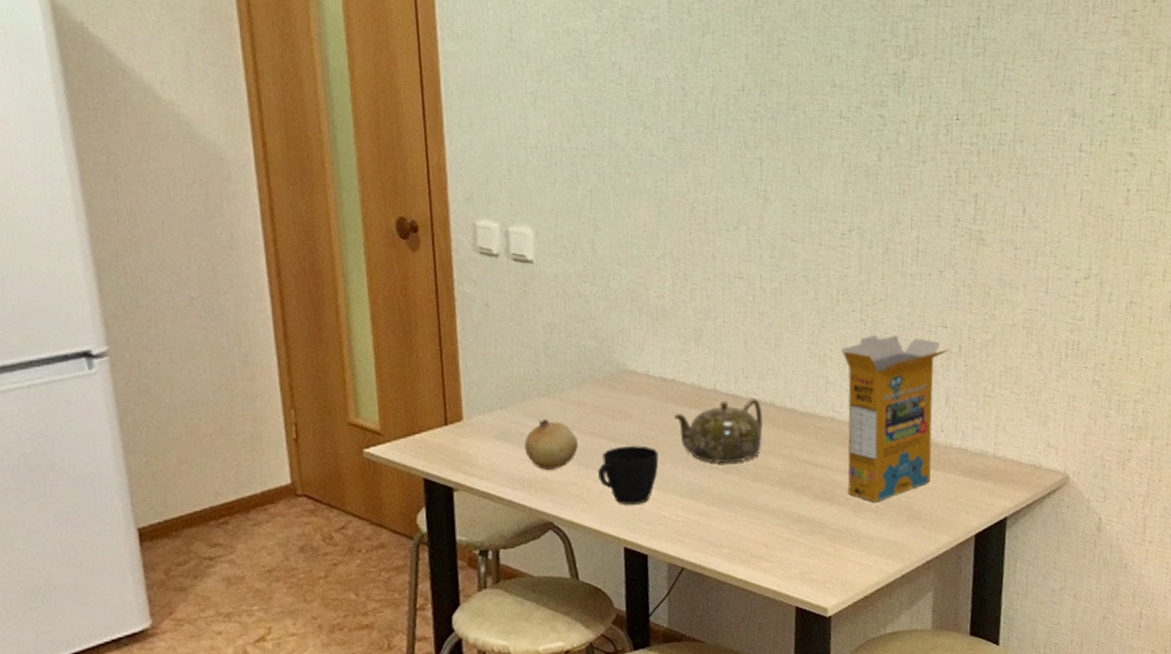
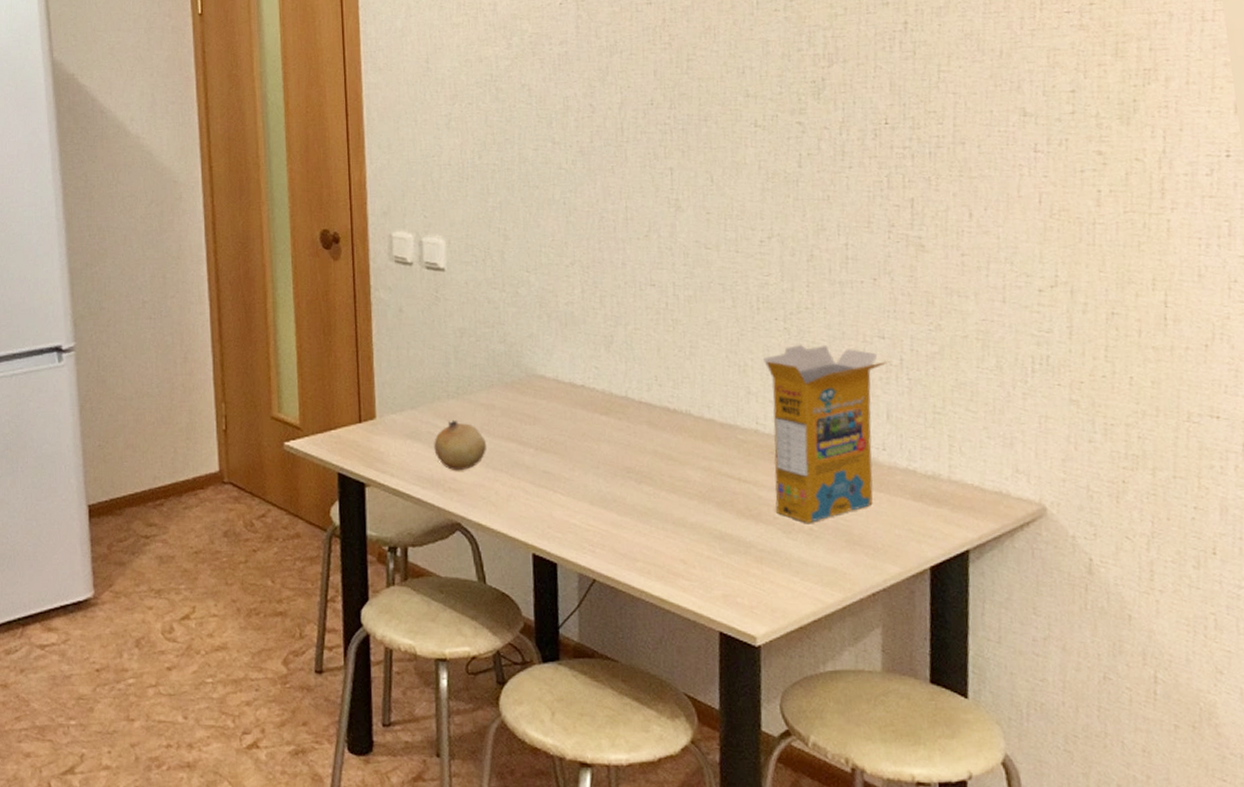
cup: present [598,445,659,505] -> none [506,451,569,510]
teapot: present [673,398,763,464] -> none [583,407,679,473]

